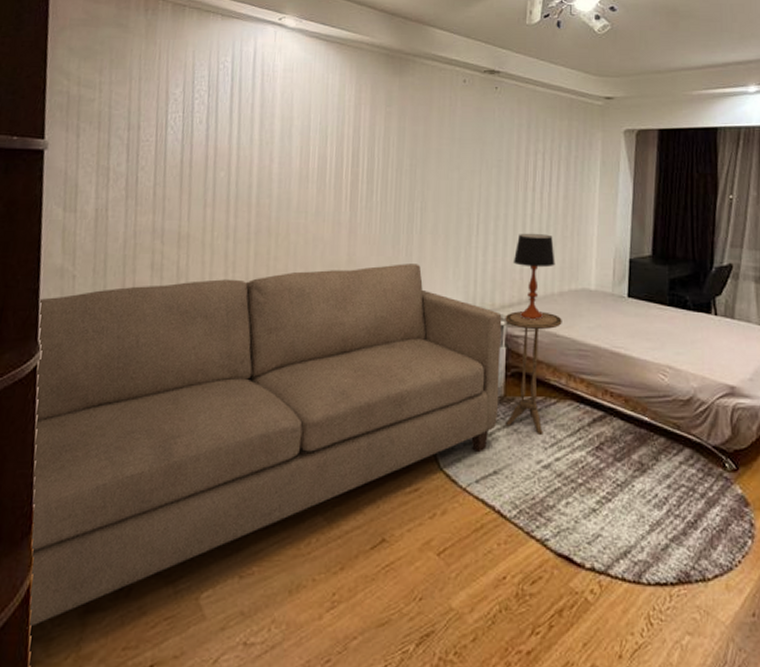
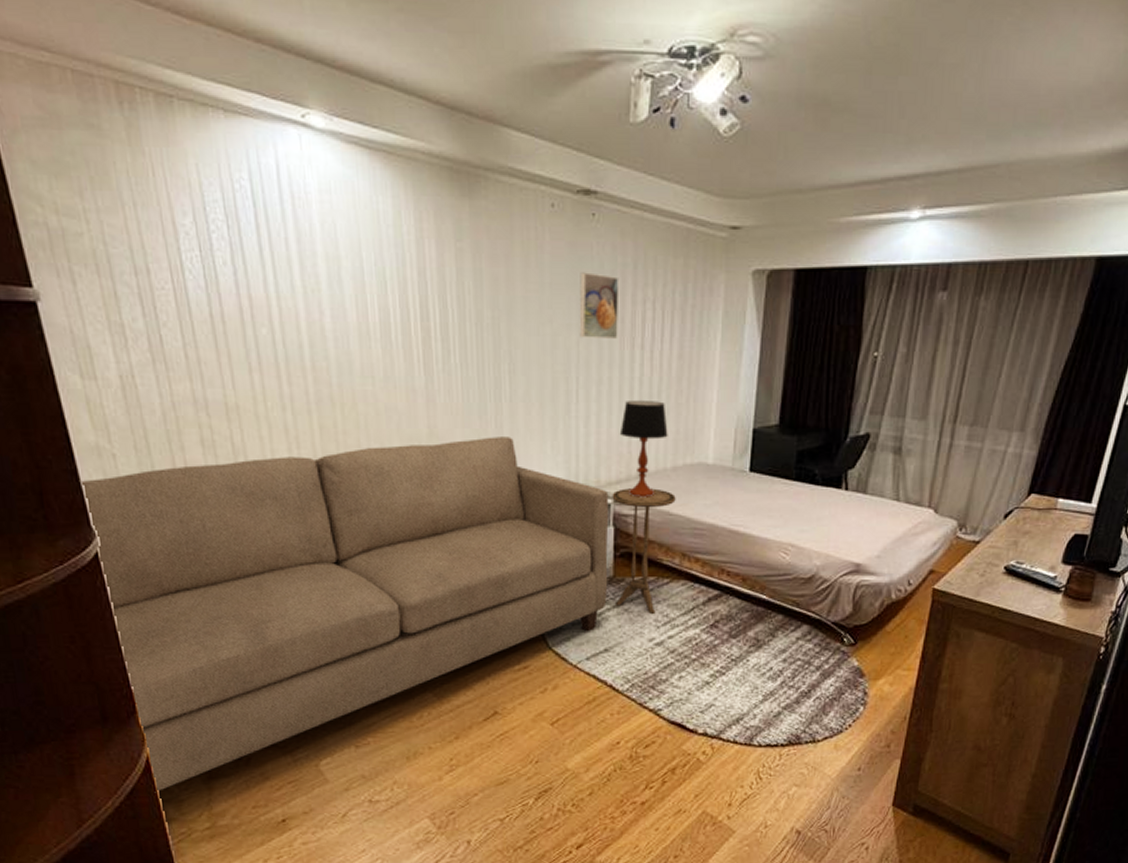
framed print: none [481,130,516,182] -> present [579,272,620,339]

